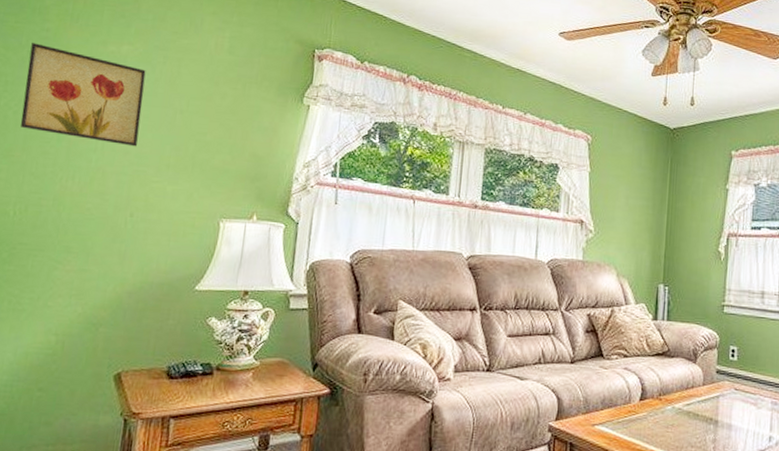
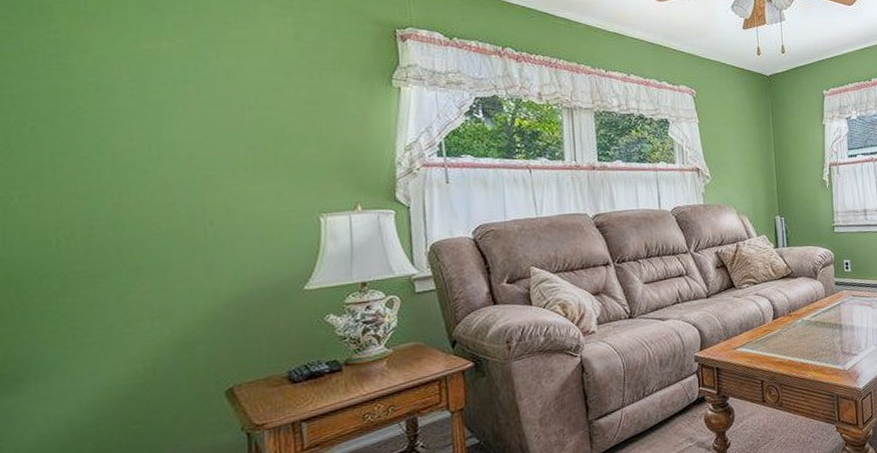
wall art: present [20,43,146,147] -> none [37,48,202,151]

